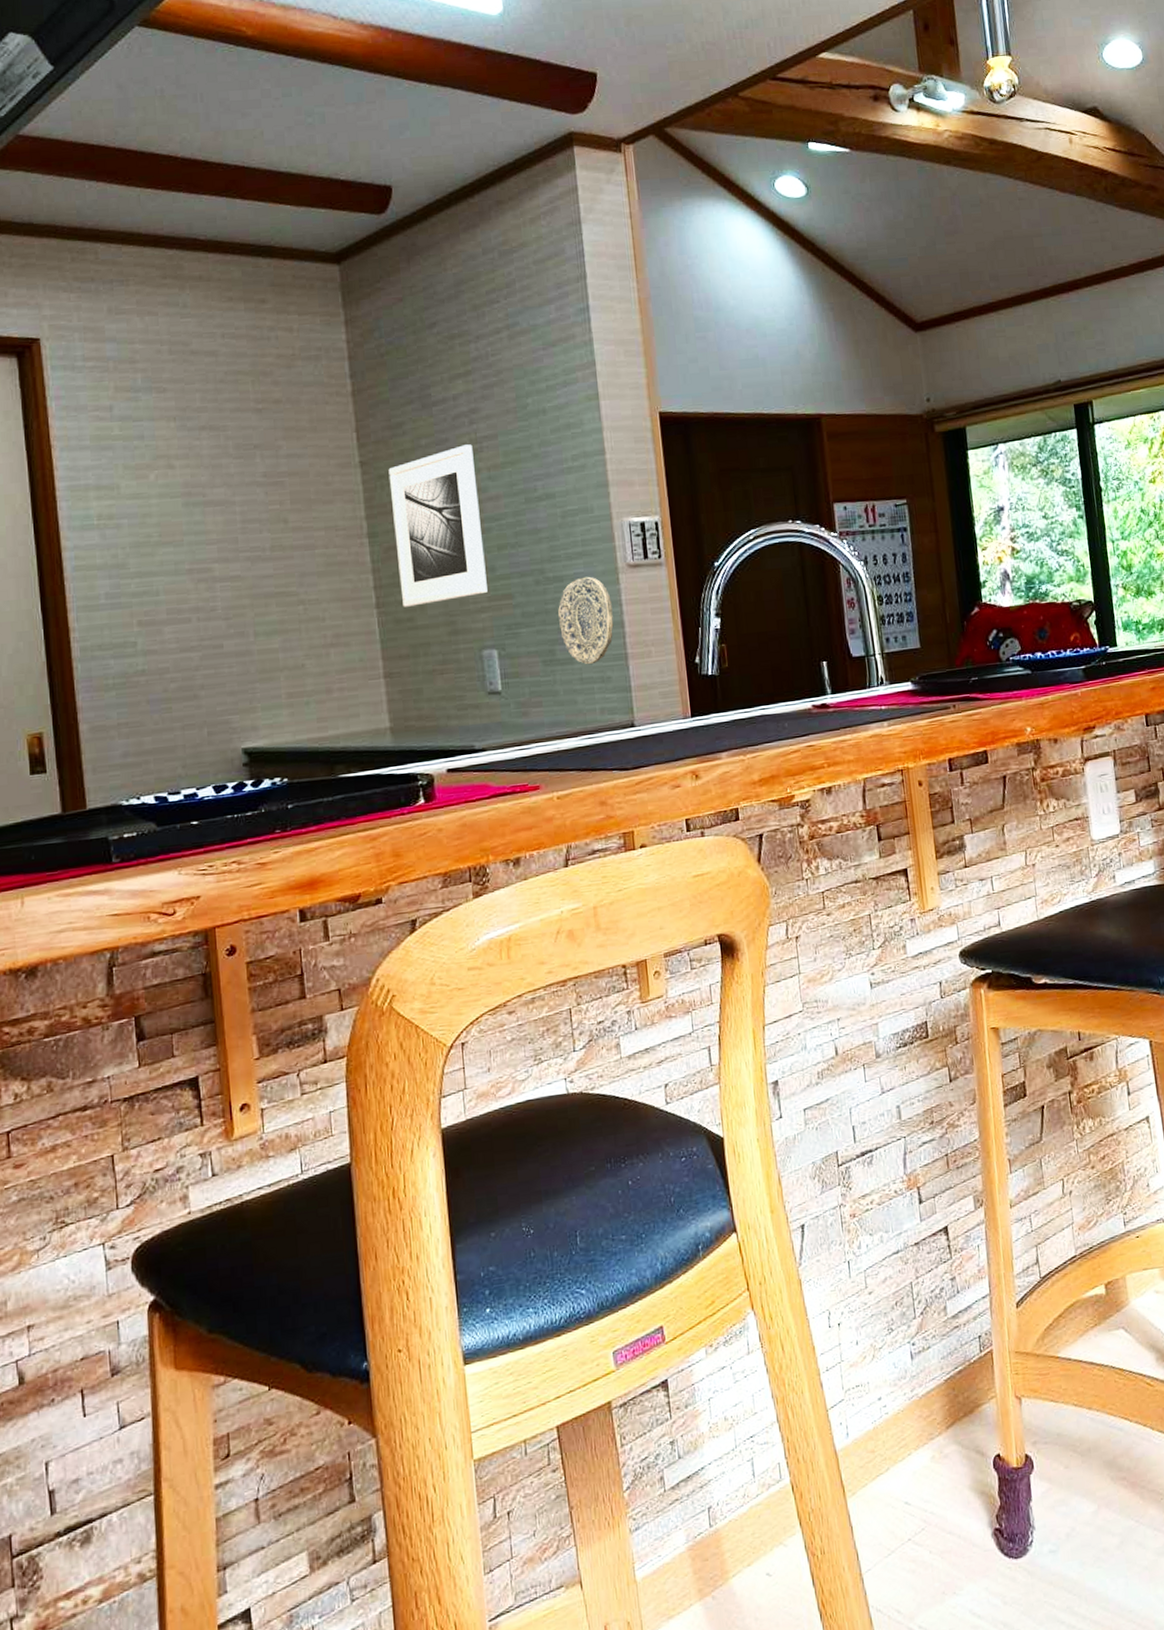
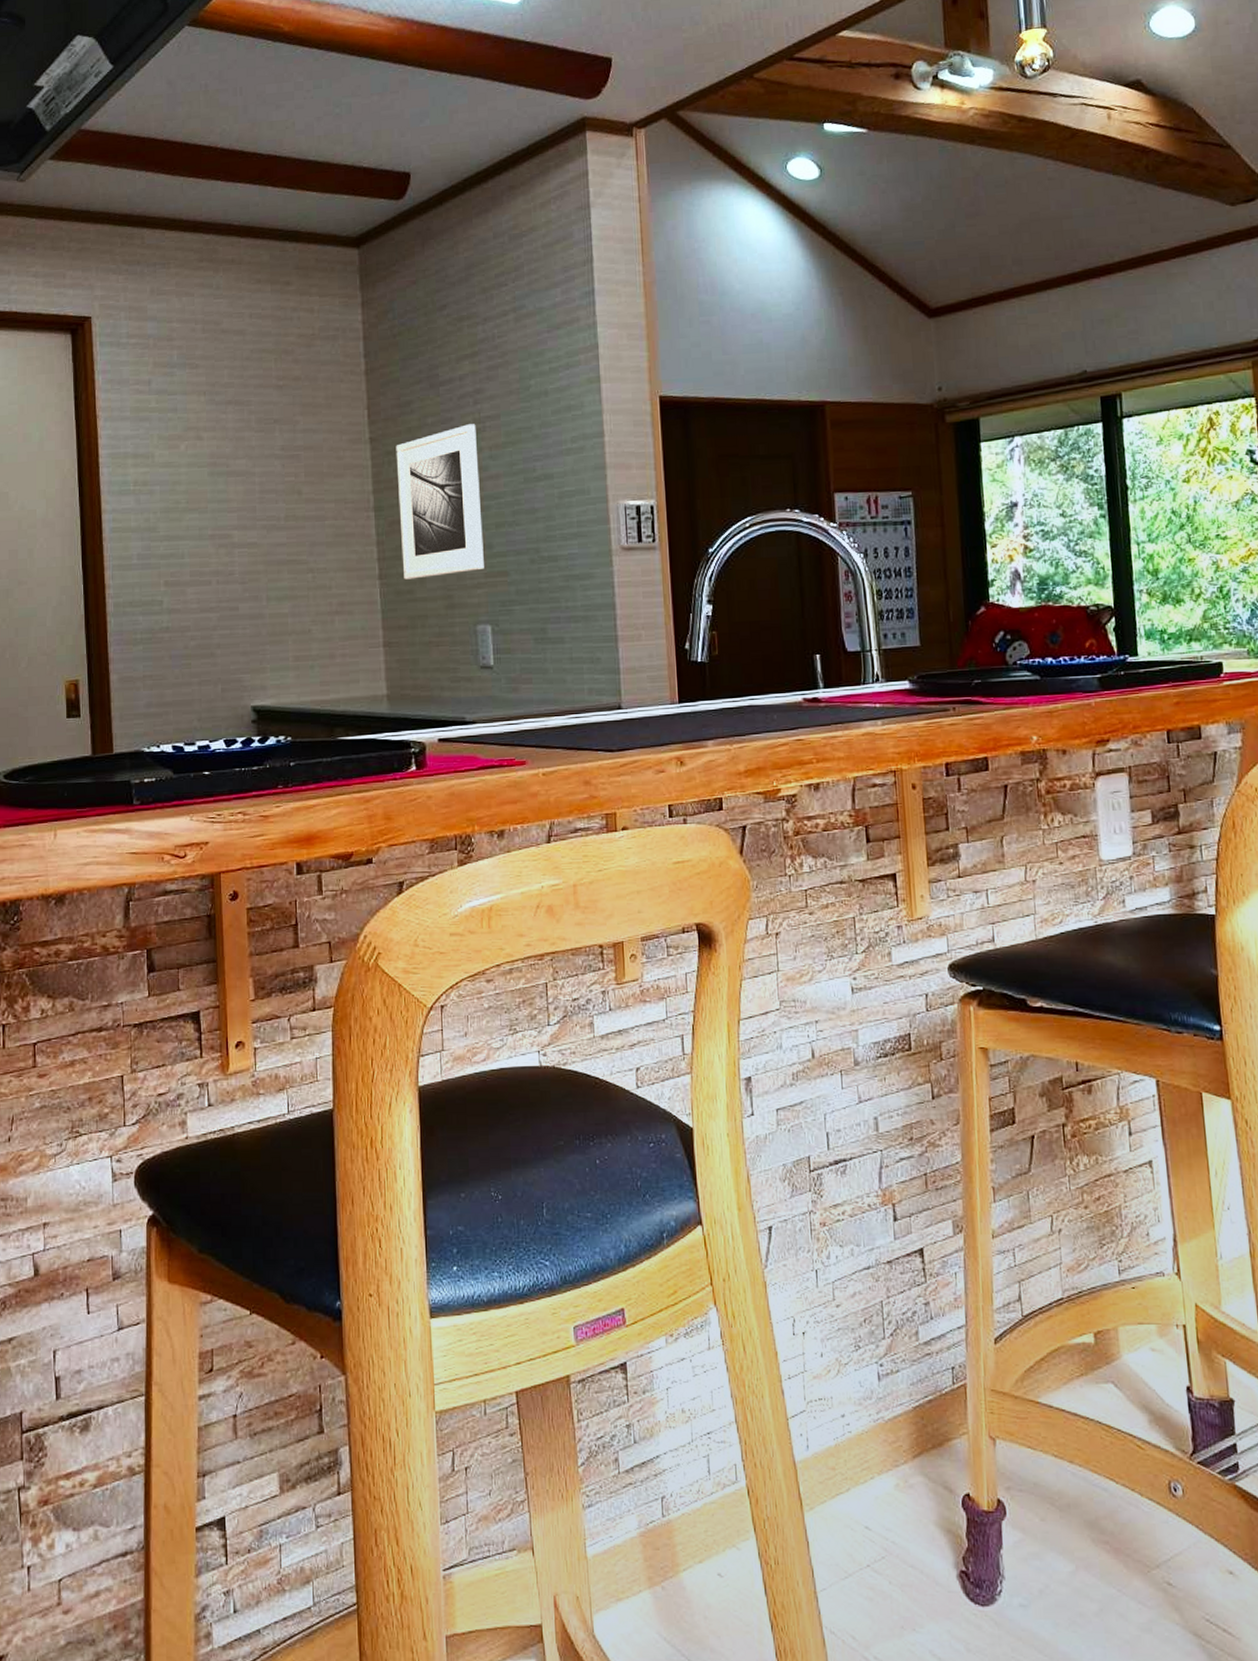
decorative plate: present [558,576,614,665] -> none [551,557,605,645]

